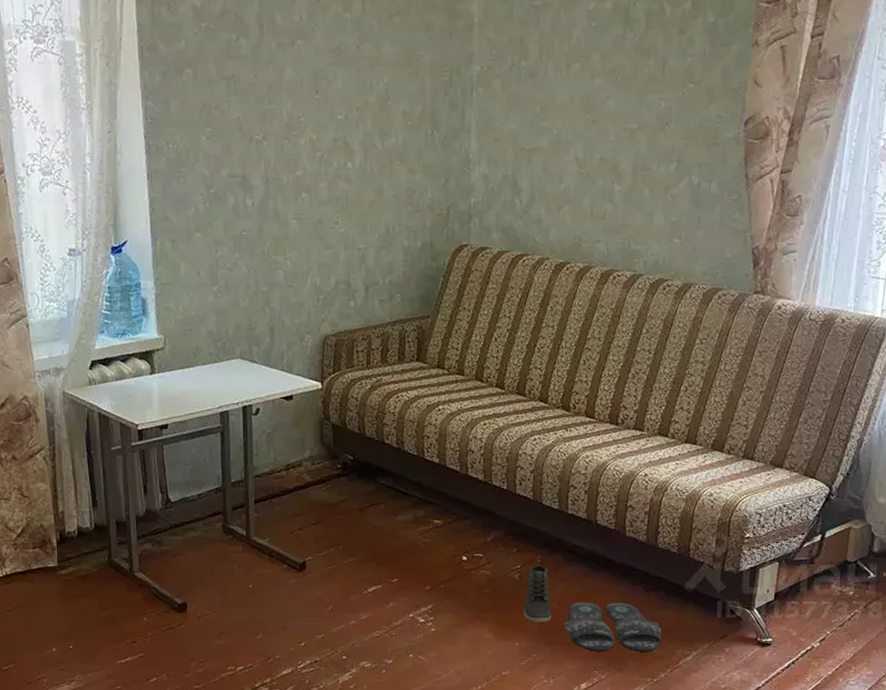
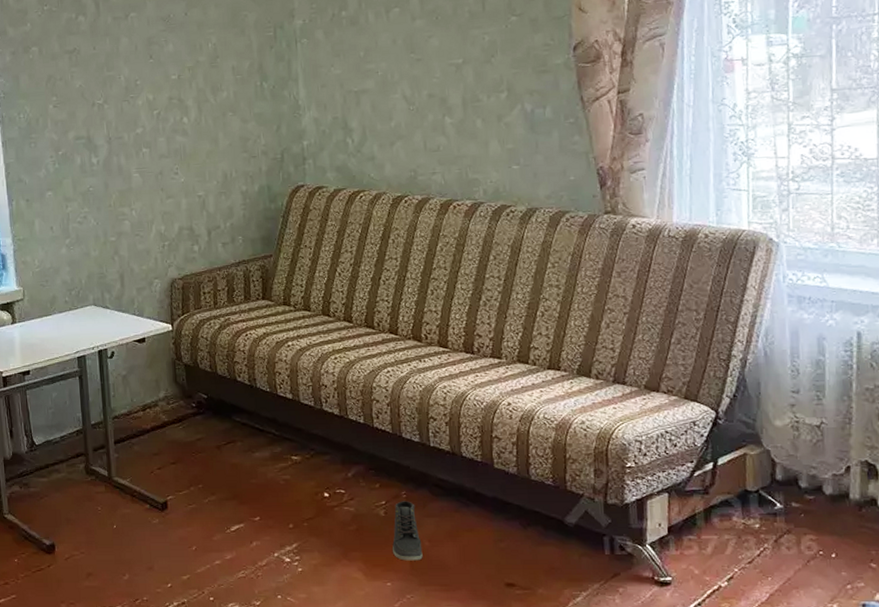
slippers: present [563,602,662,652] -> none [436,538,546,592]

